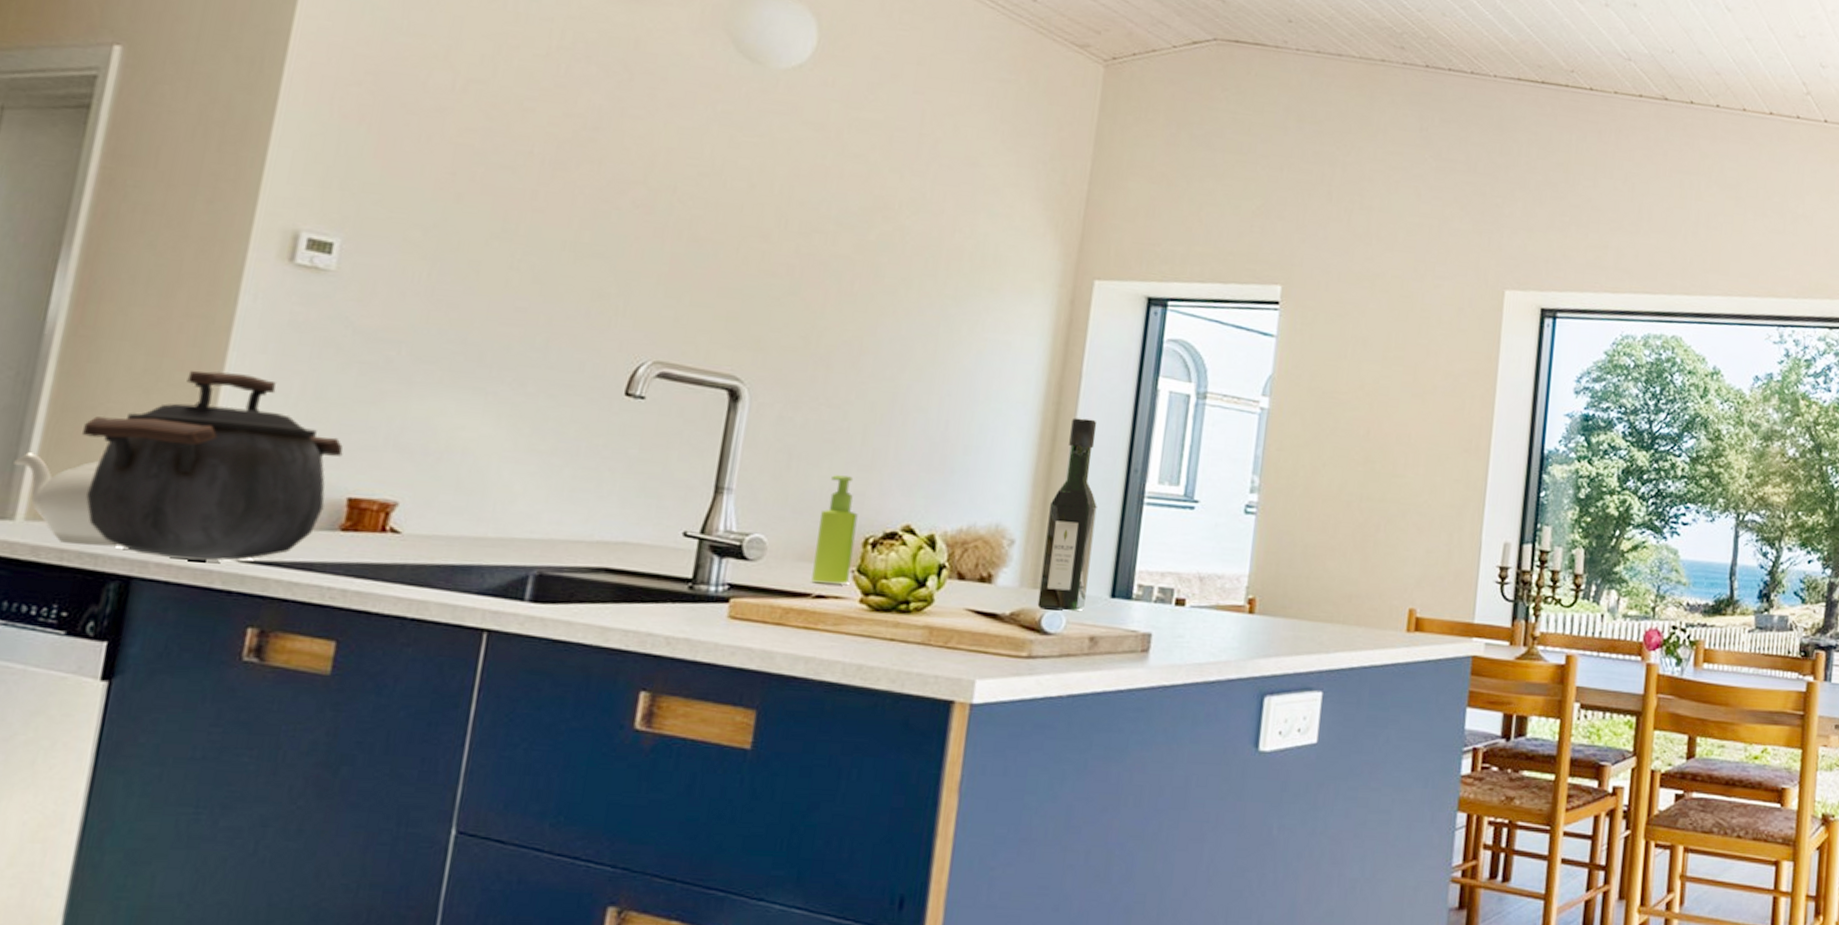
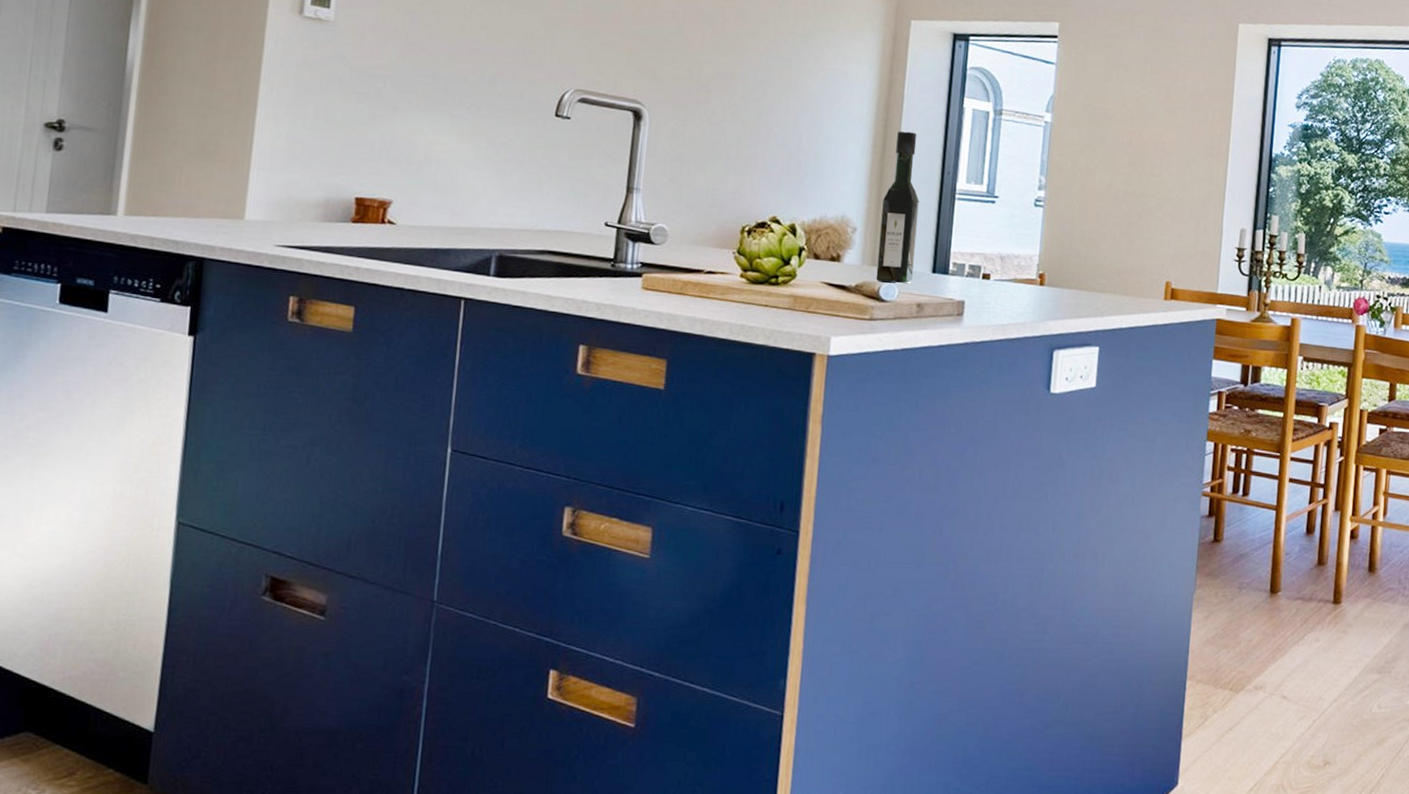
teapot: present [12,452,120,547] -> none [111,164,193,235]
kettle: present [82,370,343,561] -> none [160,100,350,246]
soap dispenser: present [811,475,858,584] -> none [703,177,736,263]

